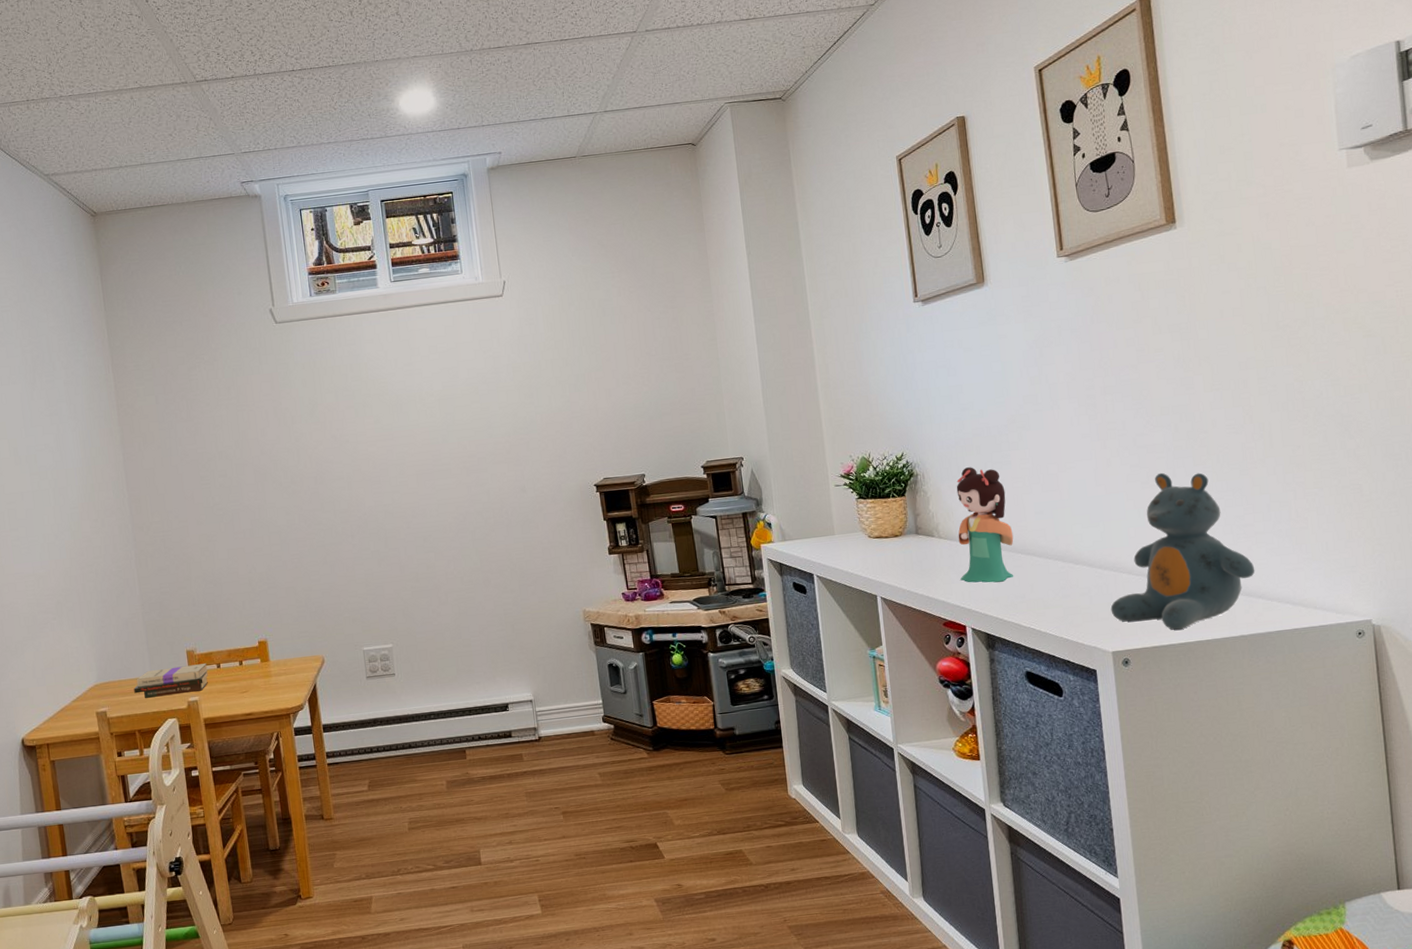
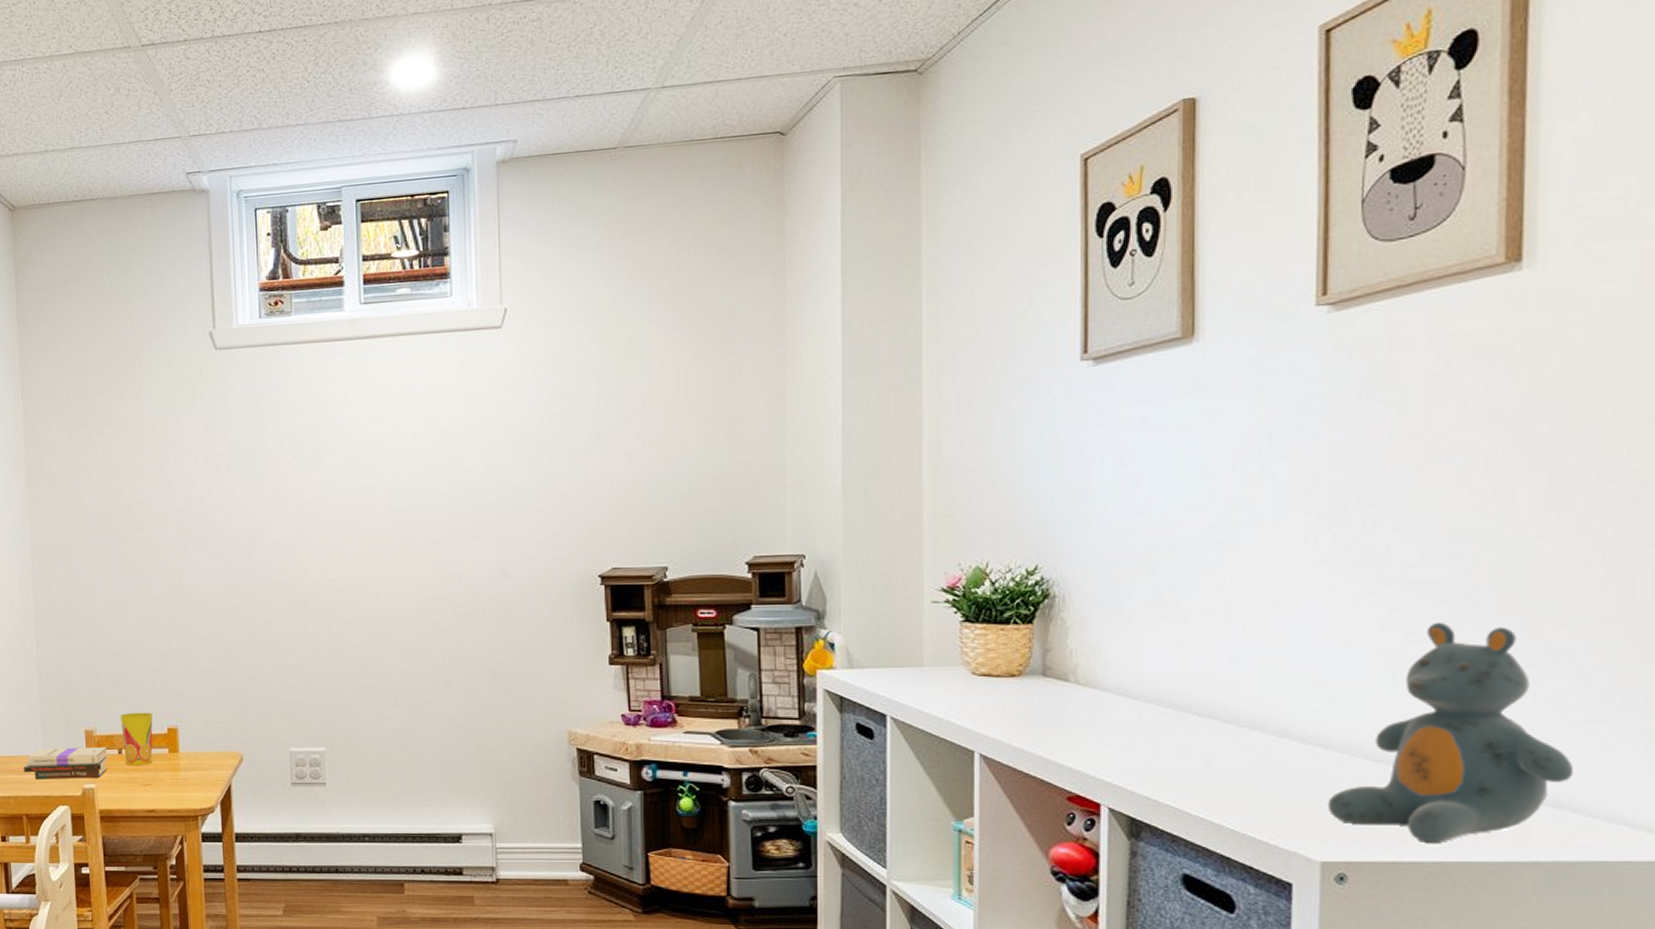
cup: none [217,629,247,678] -> present [121,712,153,766]
doll: present [956,467,1014,583] -> none [1100,592,1190,752]

